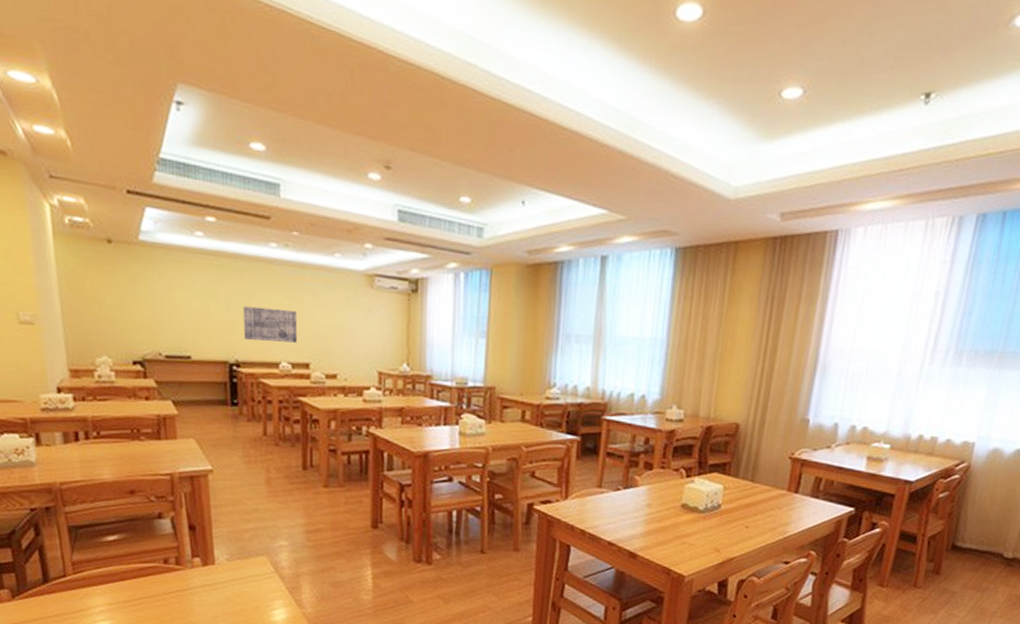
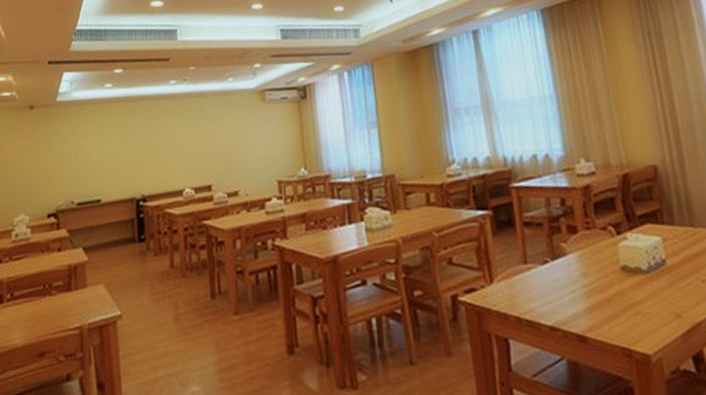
wall art: present [243,306,297,343] -> none [148,138,198,174]

